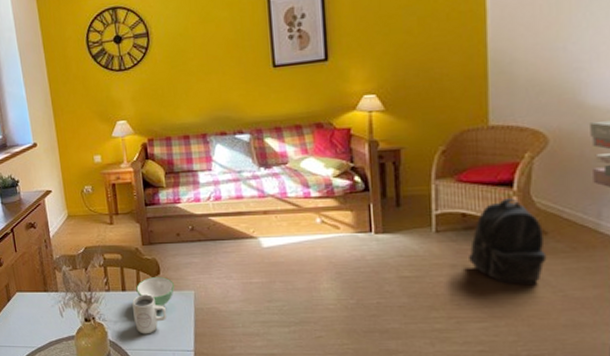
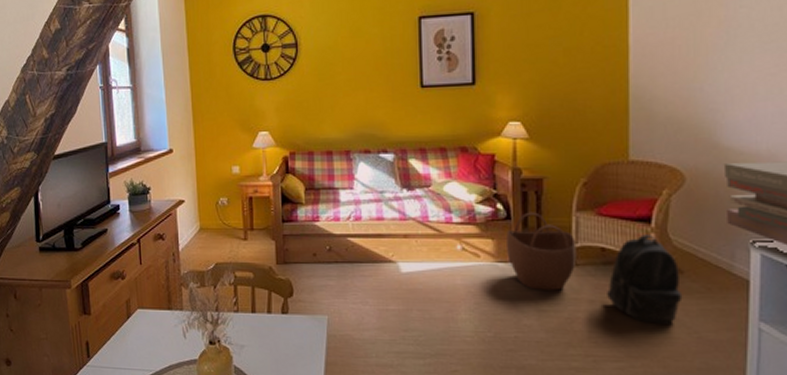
mug: present [132,294,168,334] -> none [262,317,298,361]
bowl: present [136,277,175,307] -> none [267,299,308,332]
woven basket: none [364,182,437,257] -> present [505,212,577,290]

